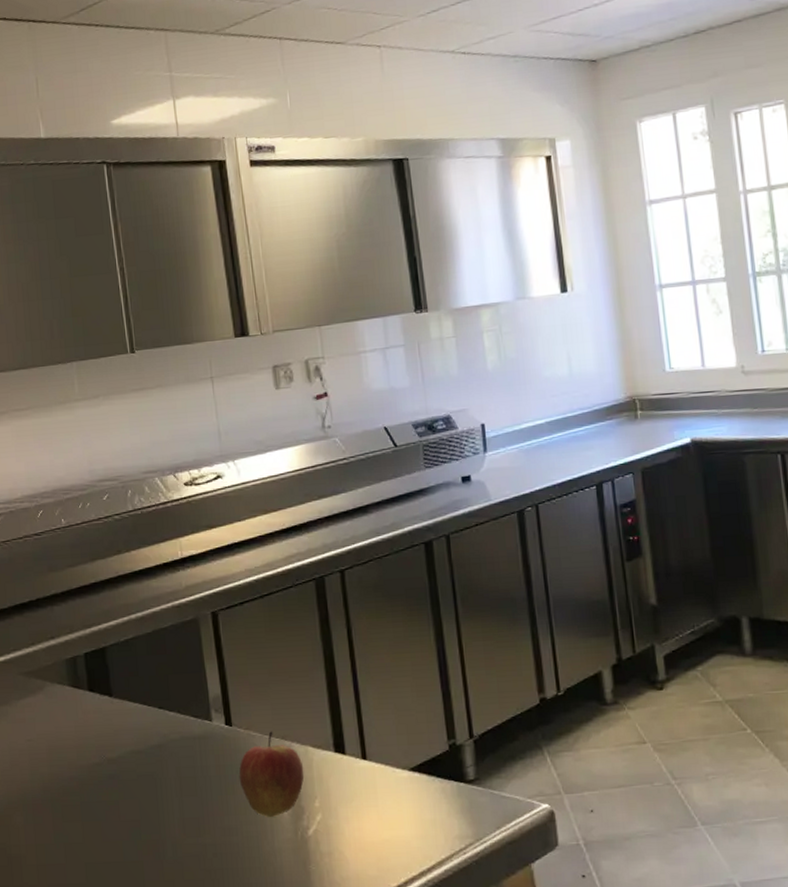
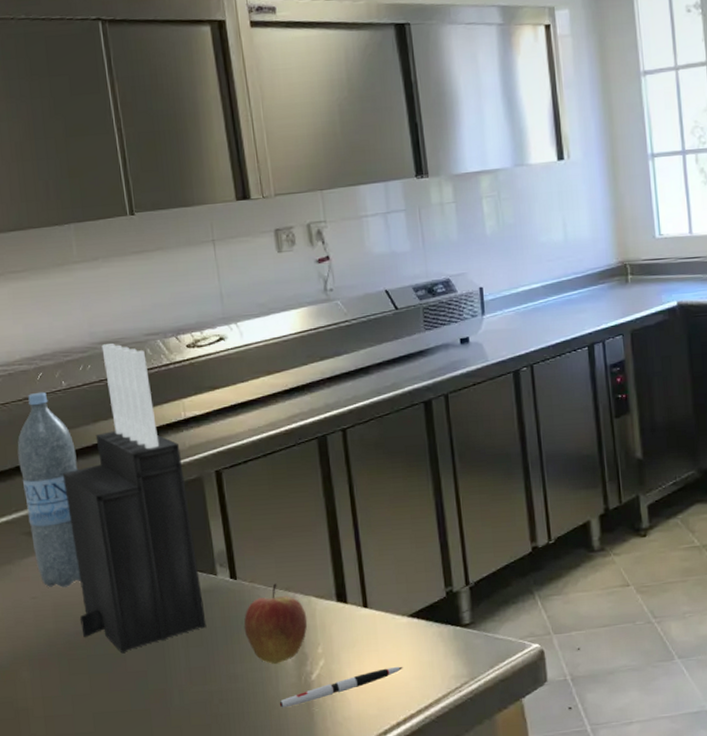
water bottle: none [16,529,77,730] -> present [17,391,82,588]
knife block: none [60,481,201,800] -> present [62,343,207,653]
pen: none [274,824,404,865] -> present [279,666,403,708]

